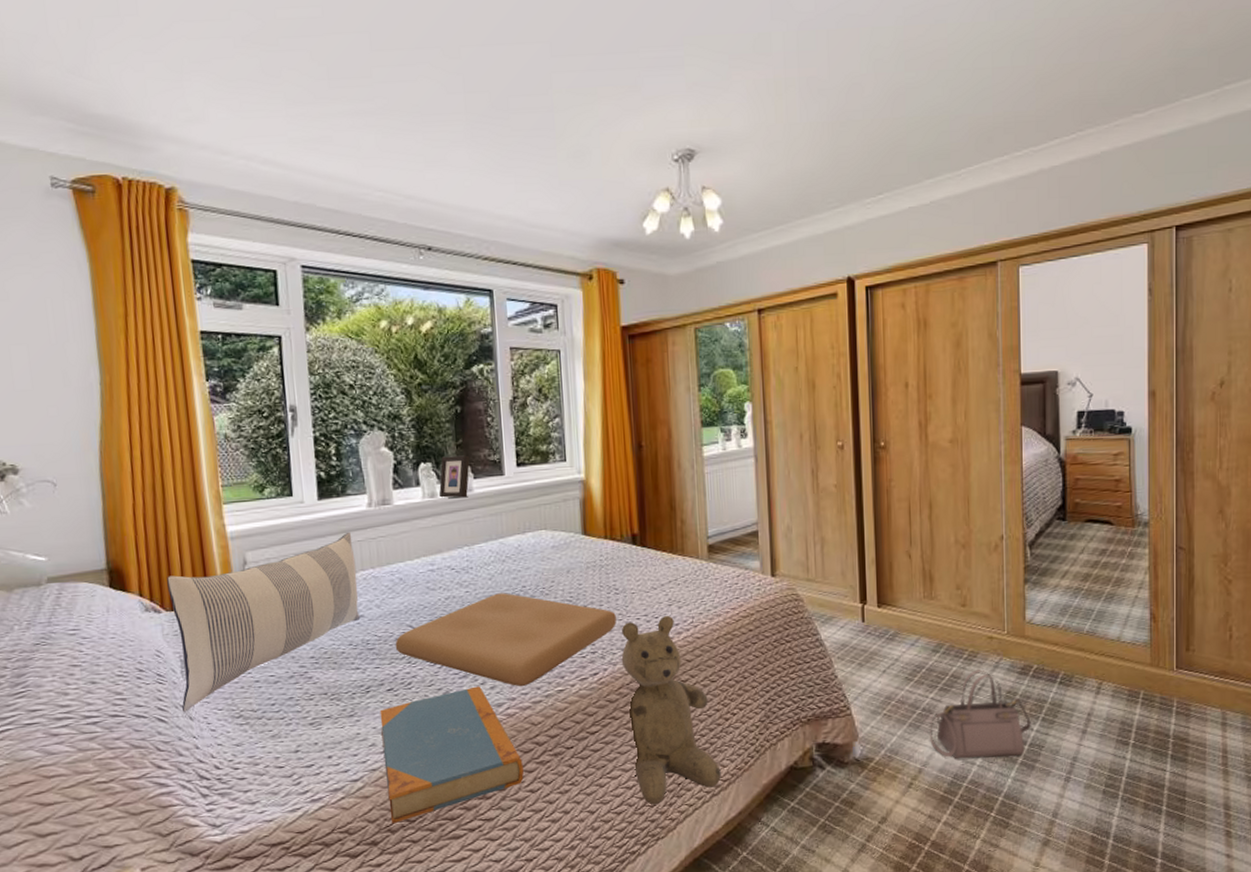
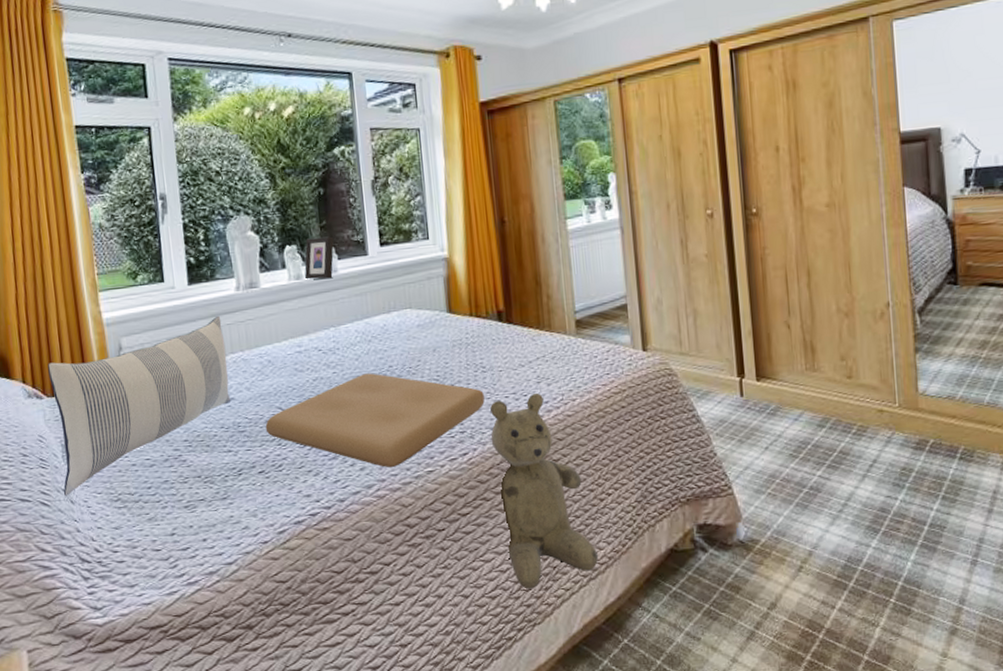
book: present [380,686,524,824] -> none [252,467,396,608]
handbag: present [929,669,1031,759] -> none [818,445,930,540]

